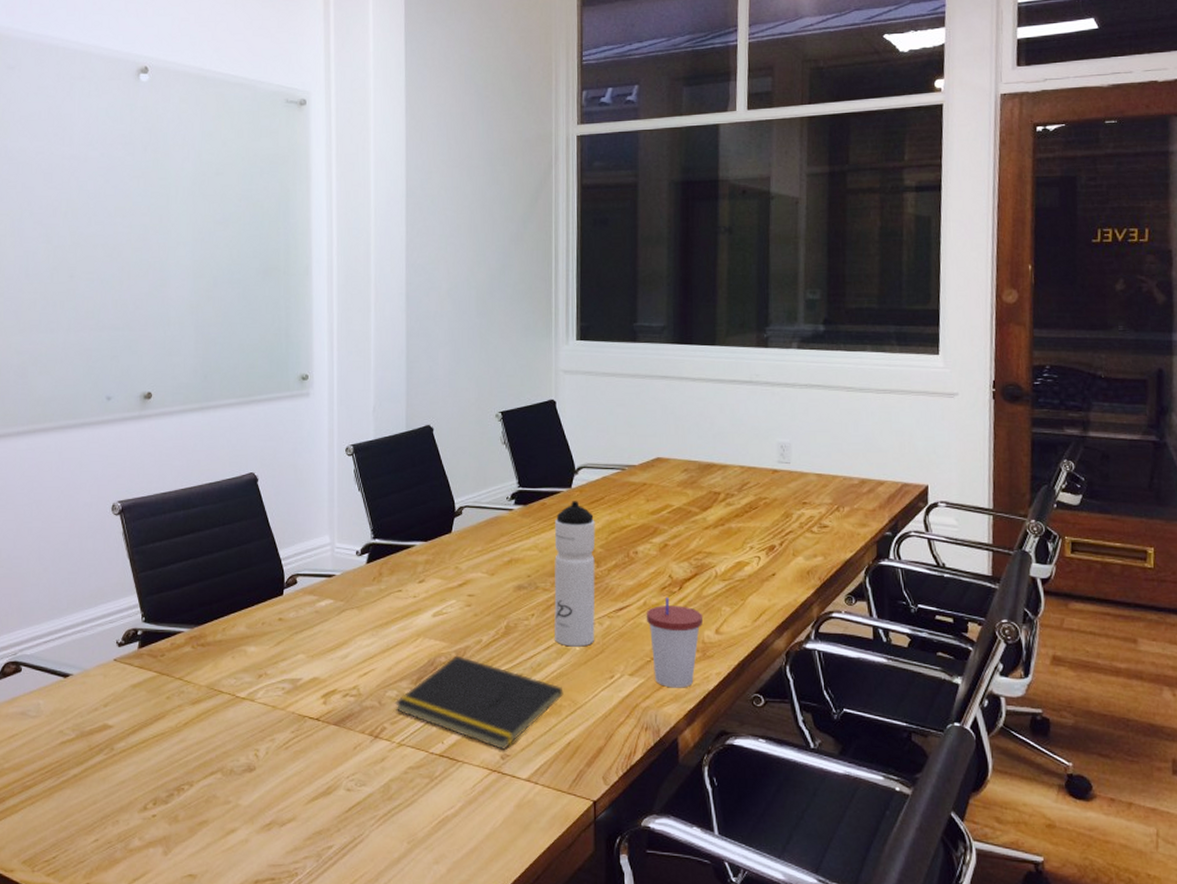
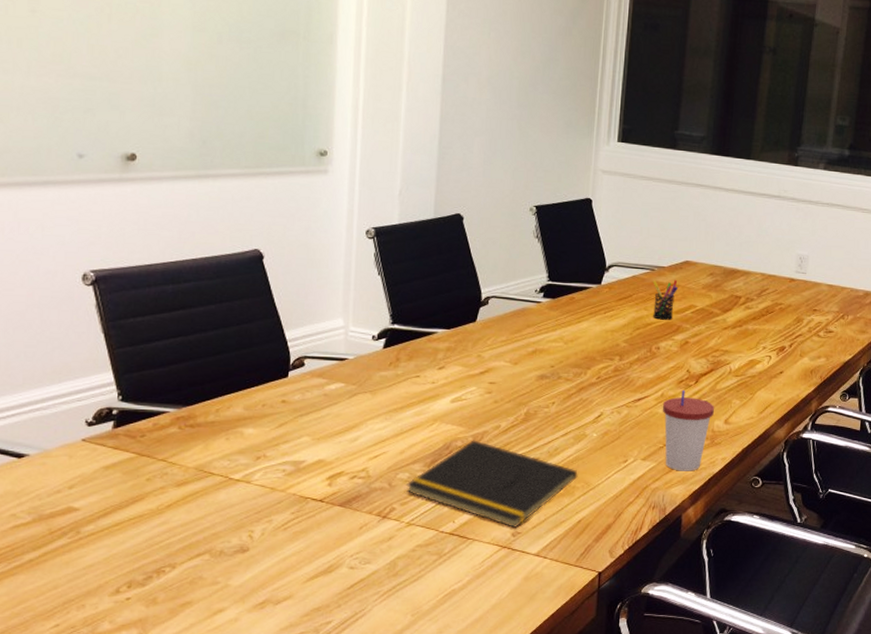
water bottle: present [554,501,596,647] -> none [573,297,622,433]
pen holder: none [624,479,651,522] -> present [653,280,678,320]

